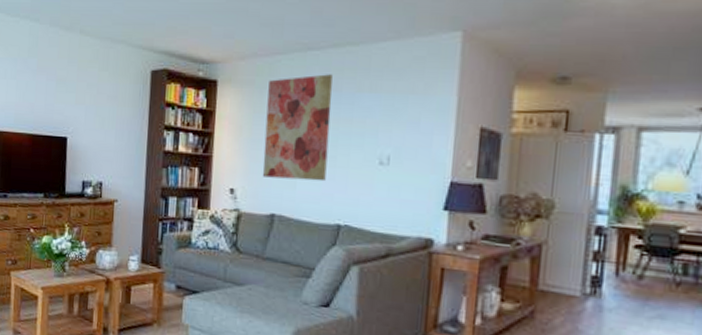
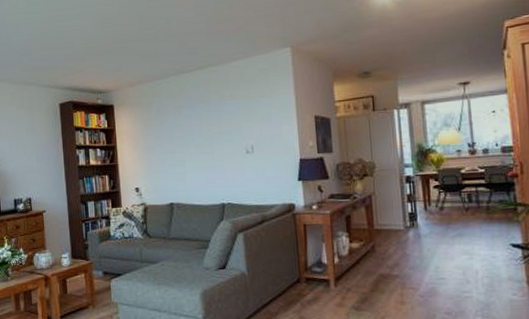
wall art: present [262,74,333,182] -> none [154,90,208,175]

